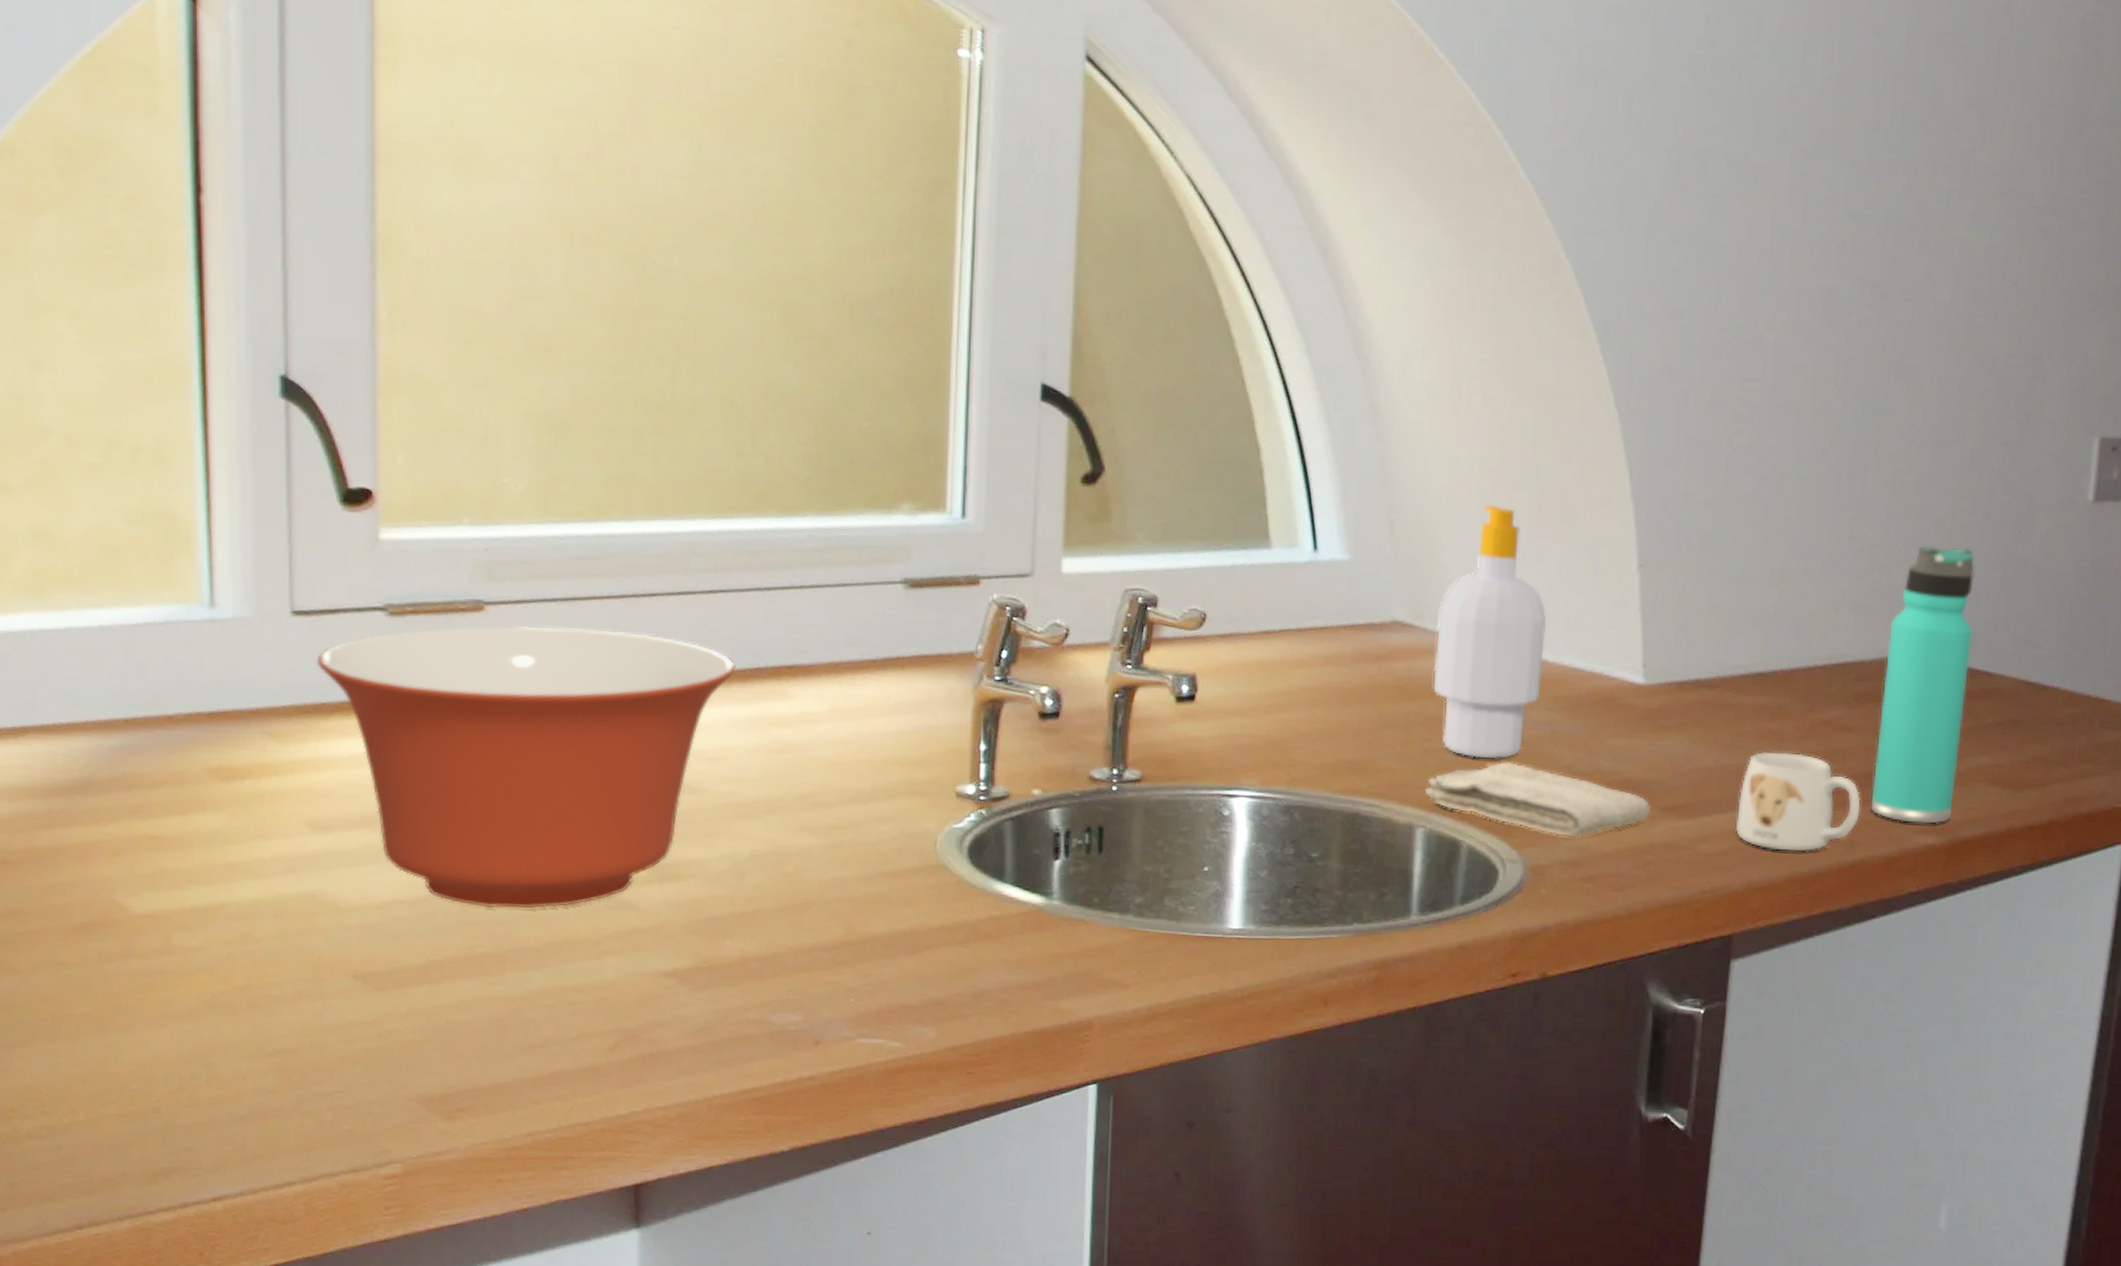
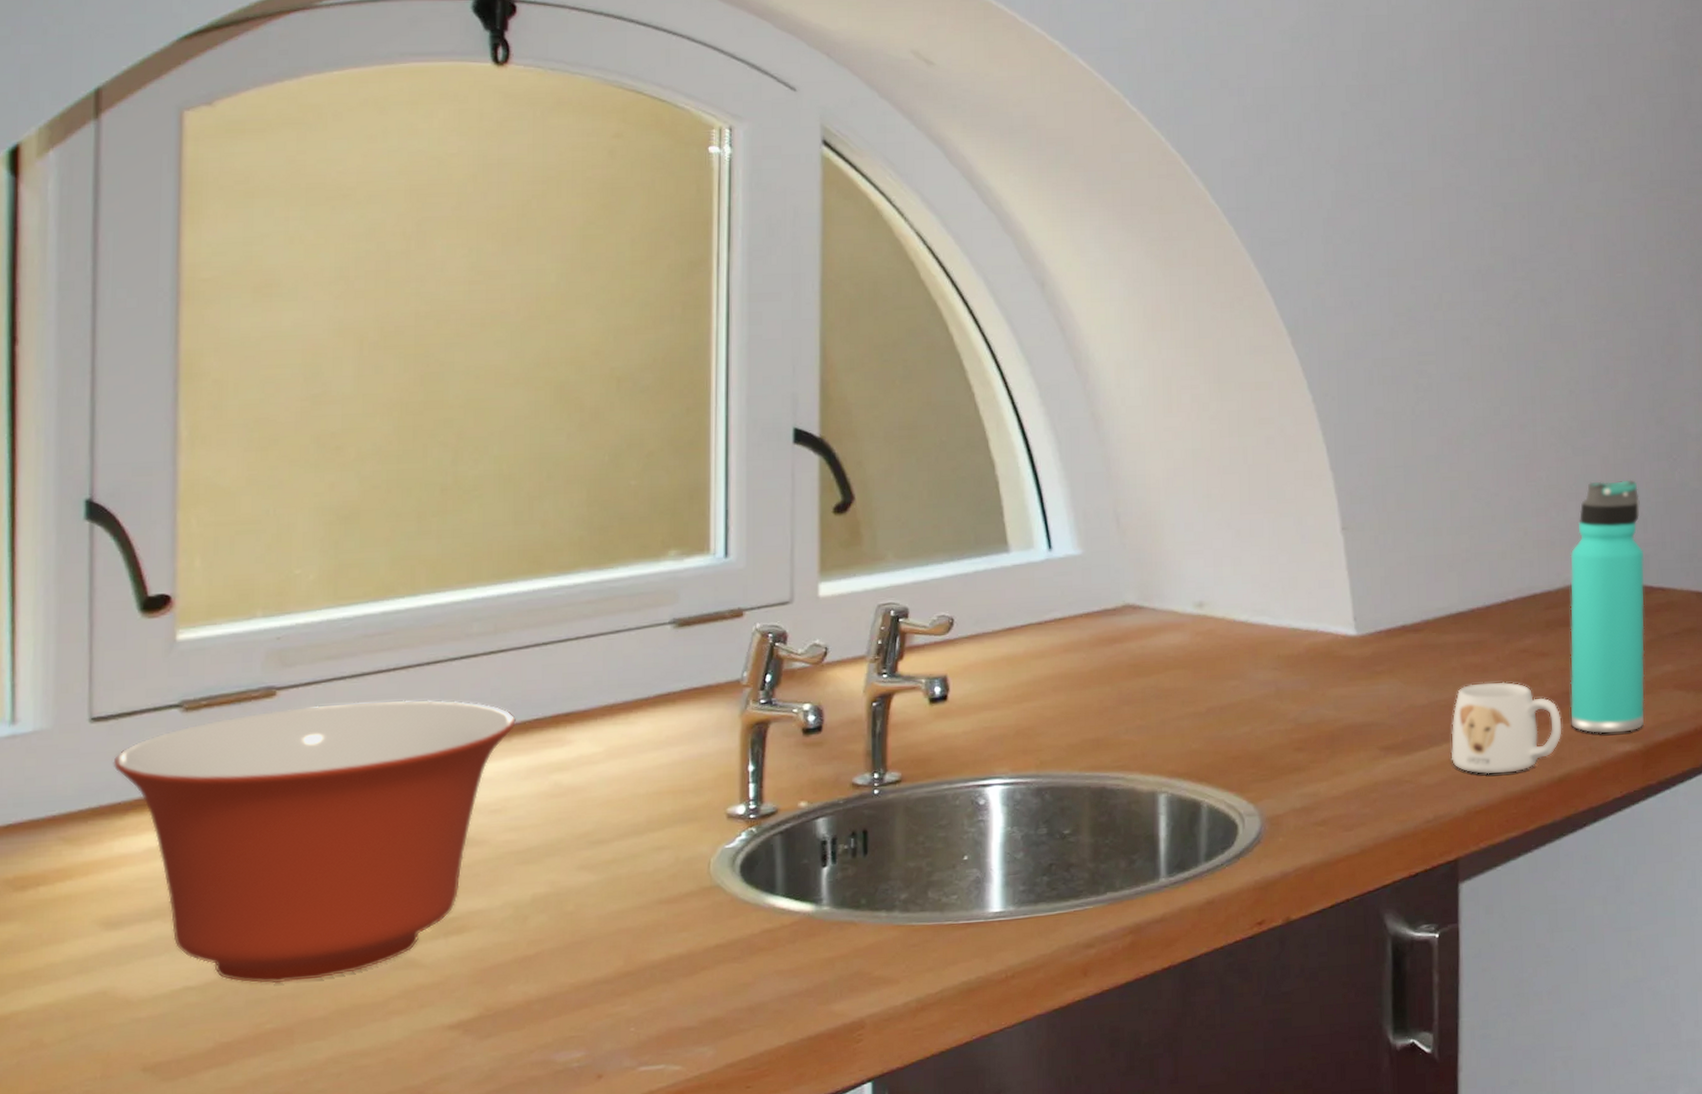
washcloth: present [1424,762,1652,838] -> none [1164,722,1373,786]
soap bottle: present [1434,504,1547,759] -> none [1165,489,1264,722]

